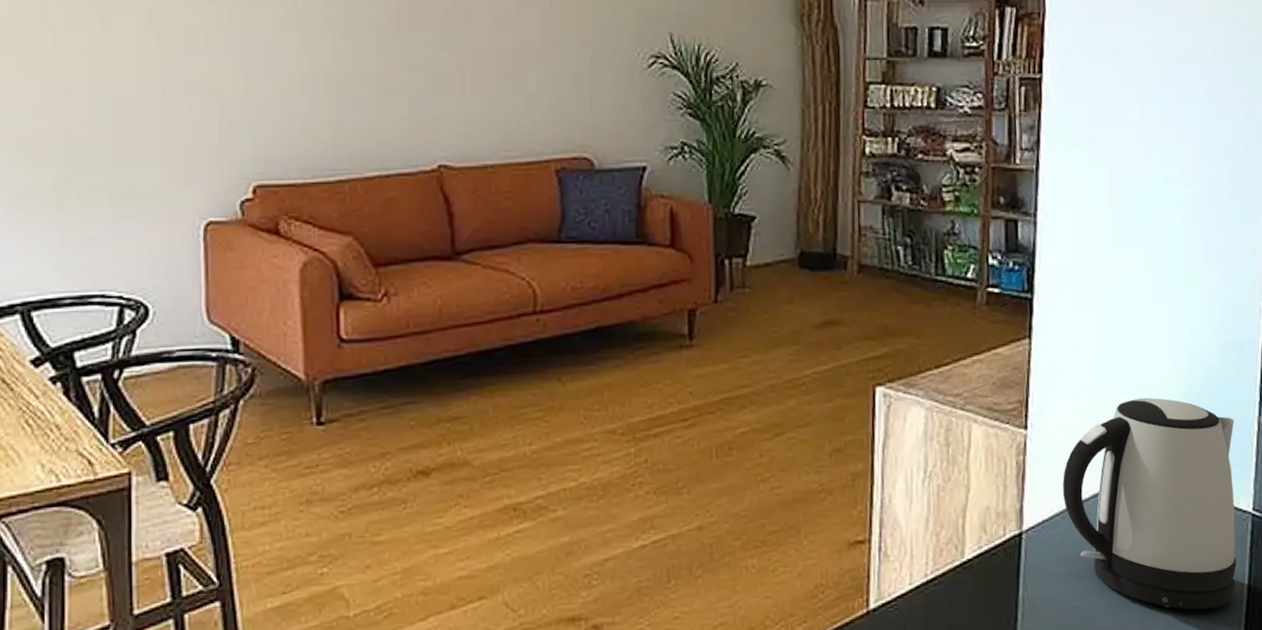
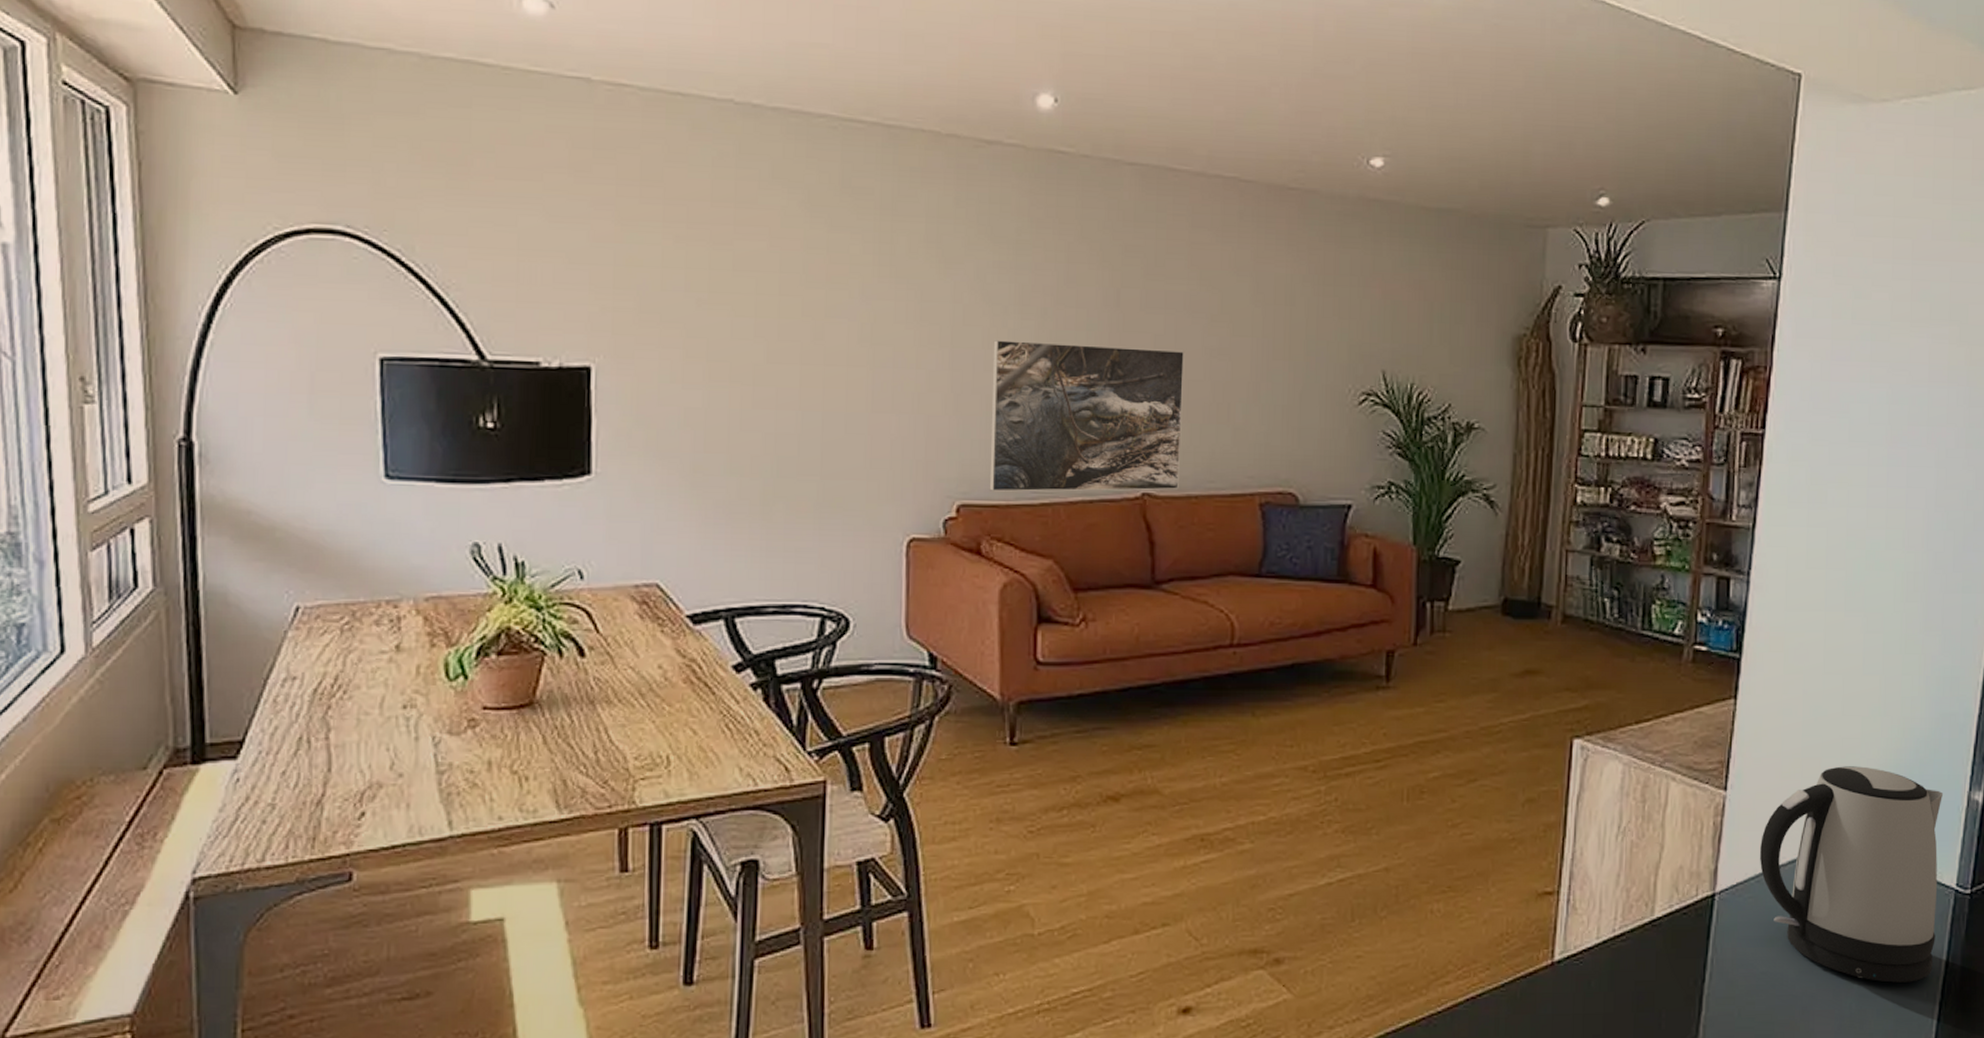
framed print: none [283,19,475,171] -> present [989,339,1185,492]

